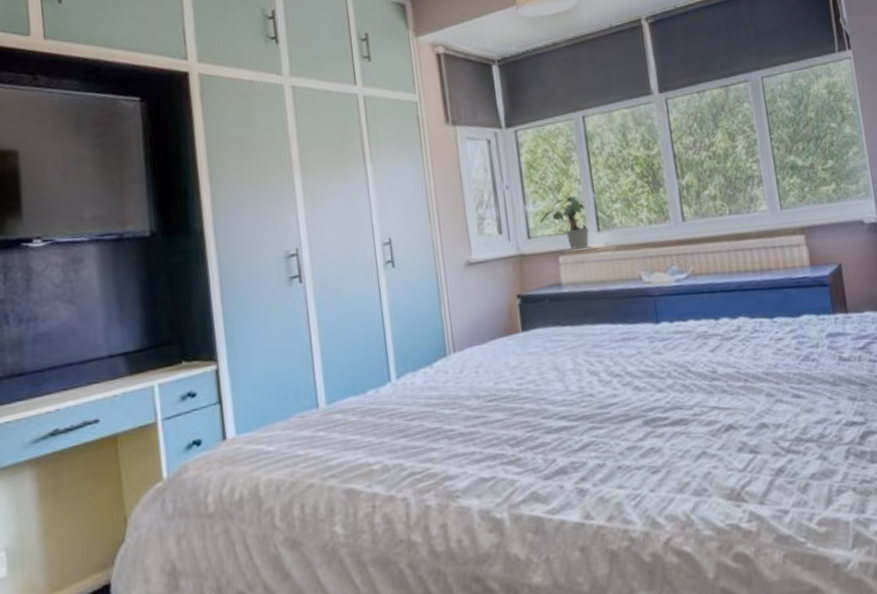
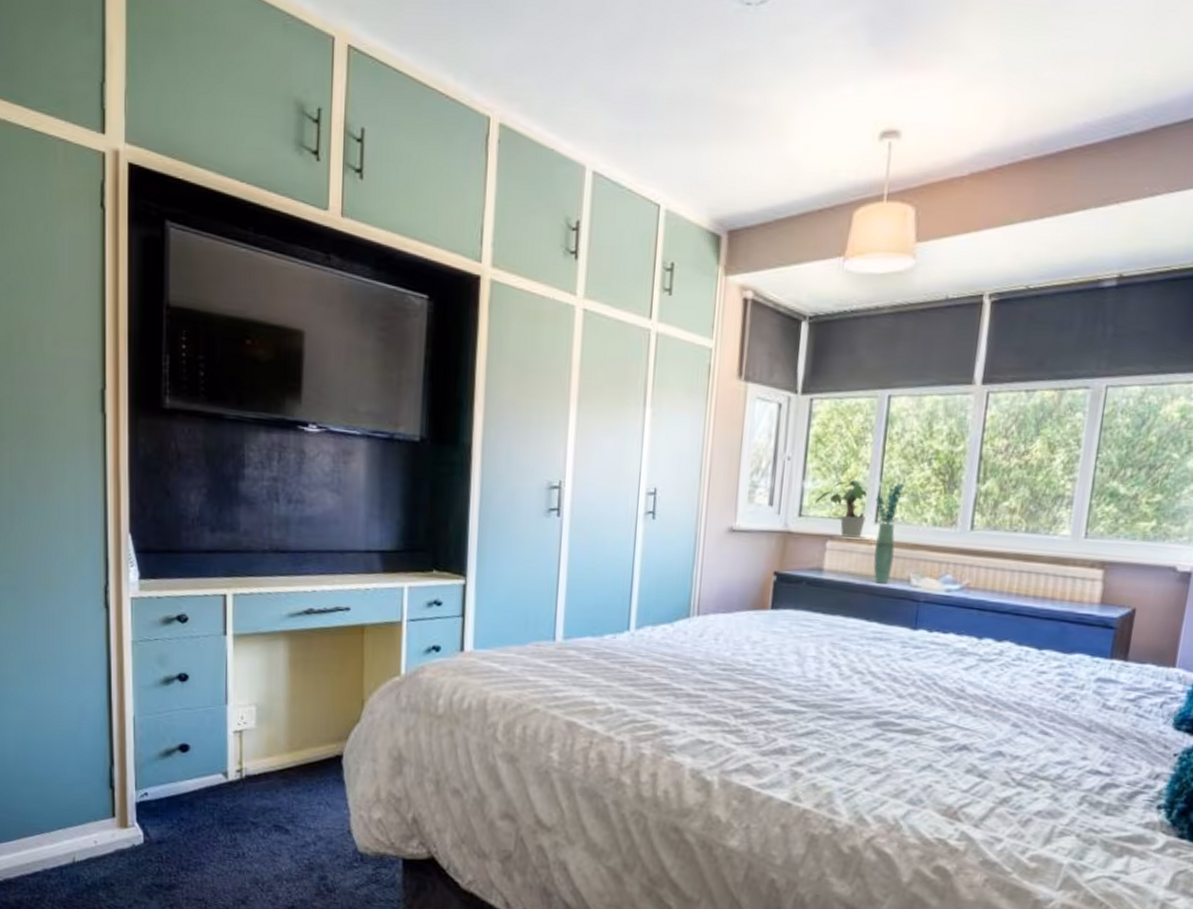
vase: none [593,188,624,288] -> present [873,480,906,585]

